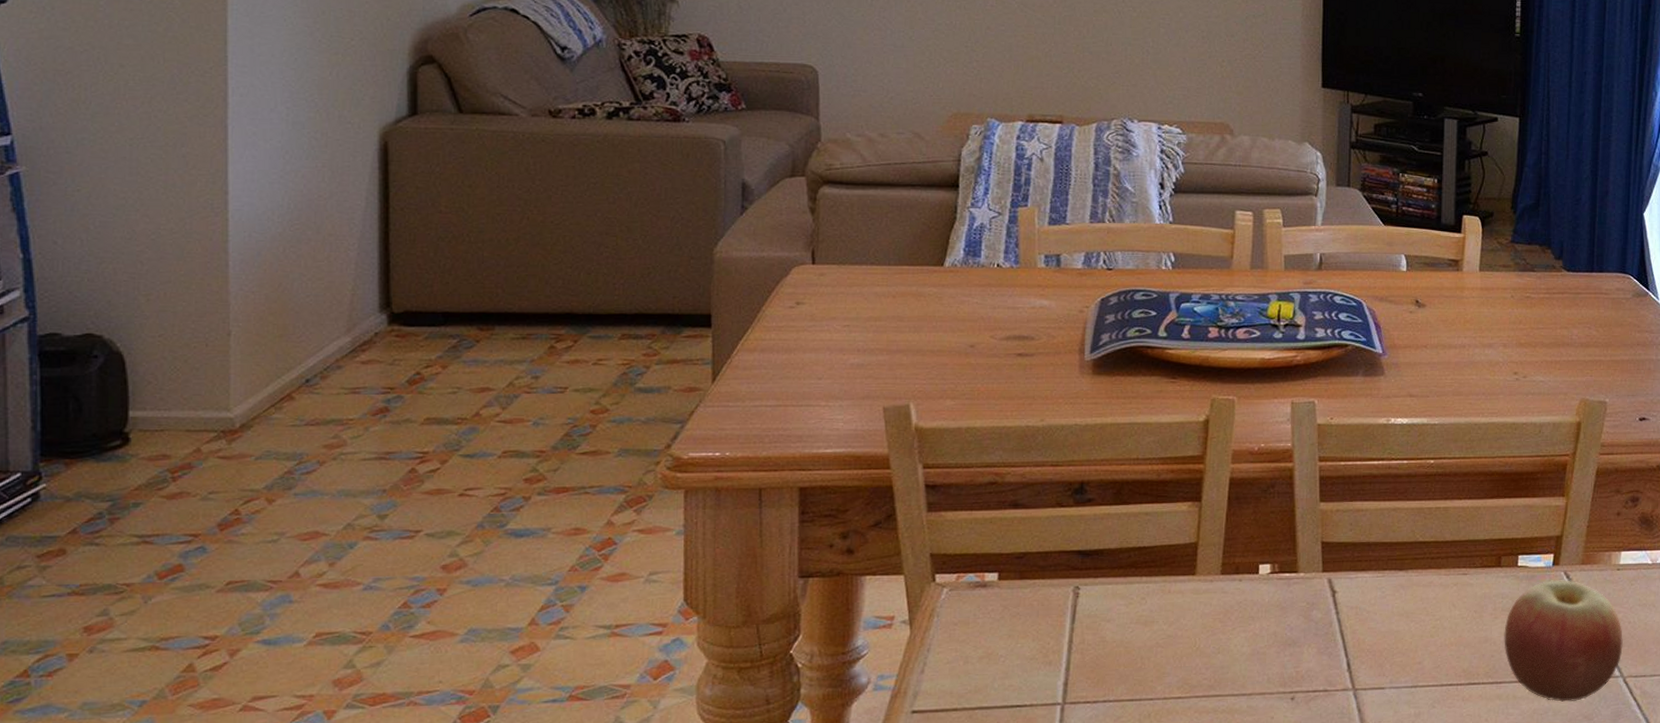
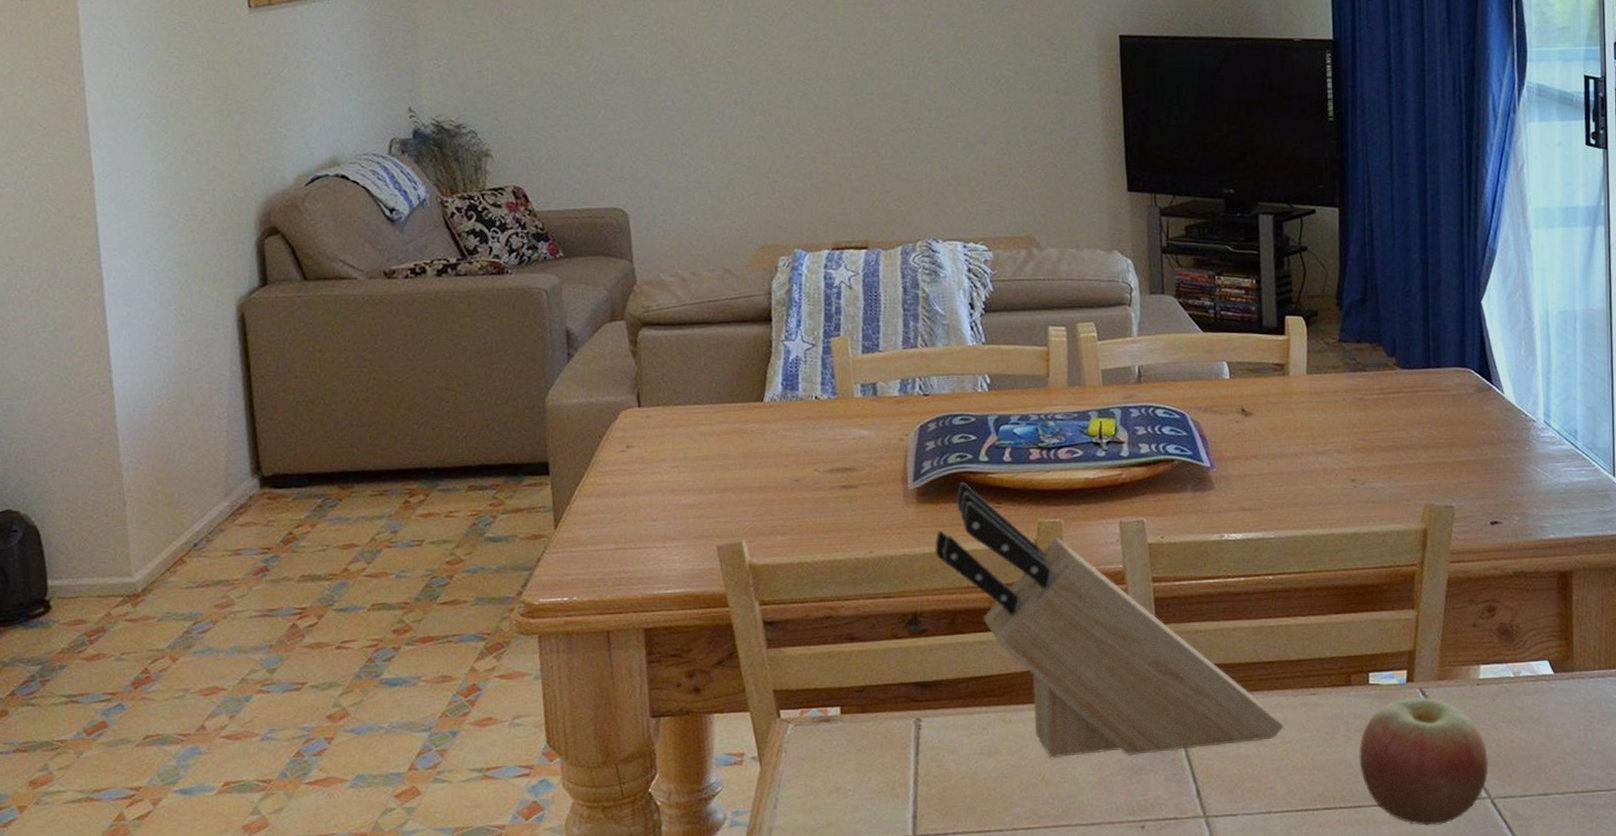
knife block: none [1106,356,1435,630] -> present [934,482,1284,759]

